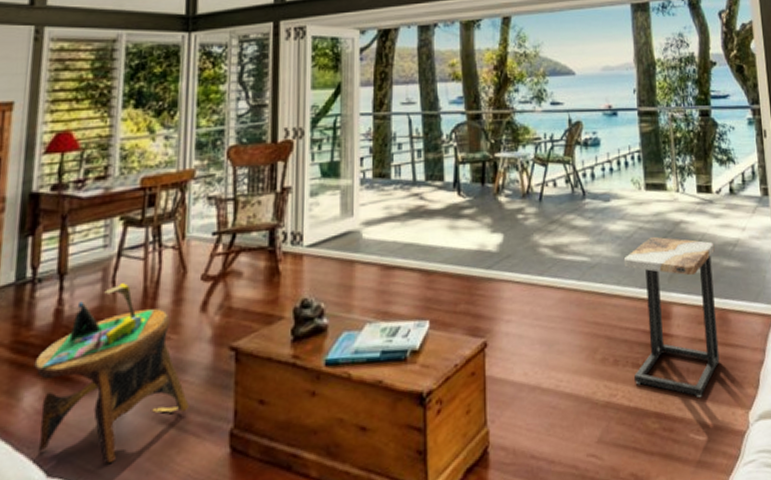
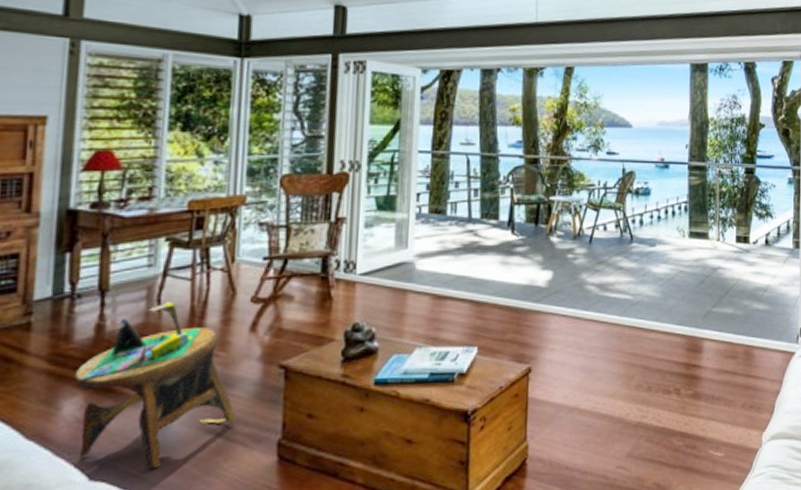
side table: present [623,236,720,397] -> none [663,279,747,420]

